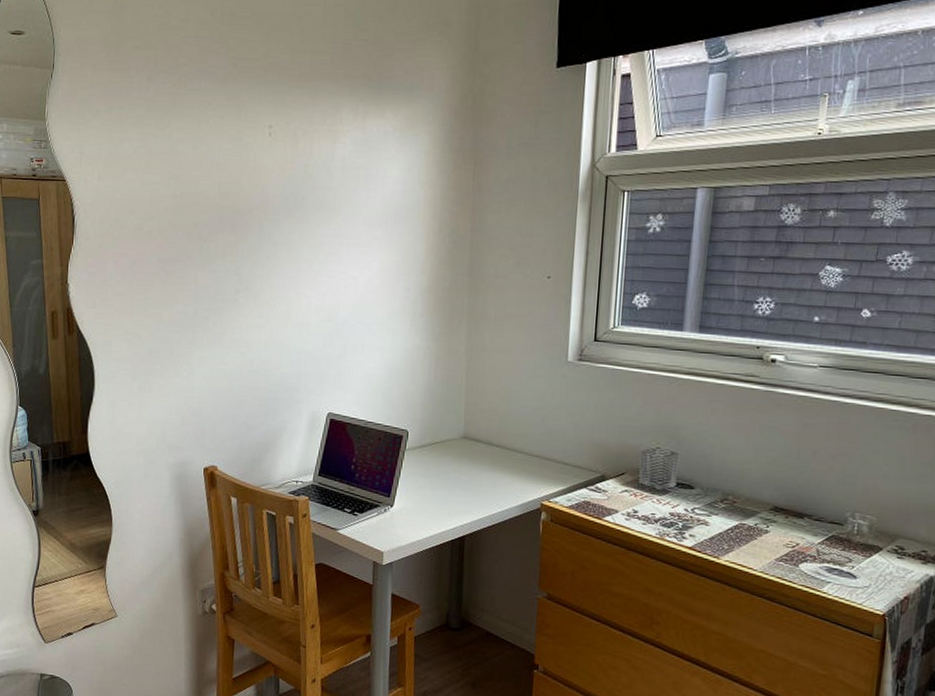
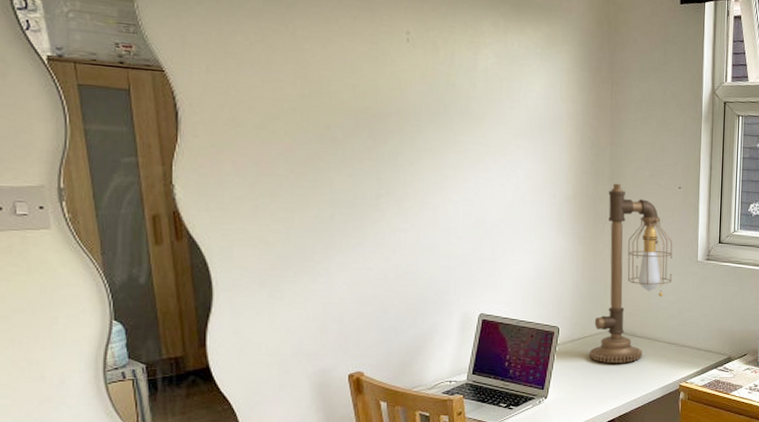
desk lamp: none [439,273,539,475] -> present [589,183,673,363]

